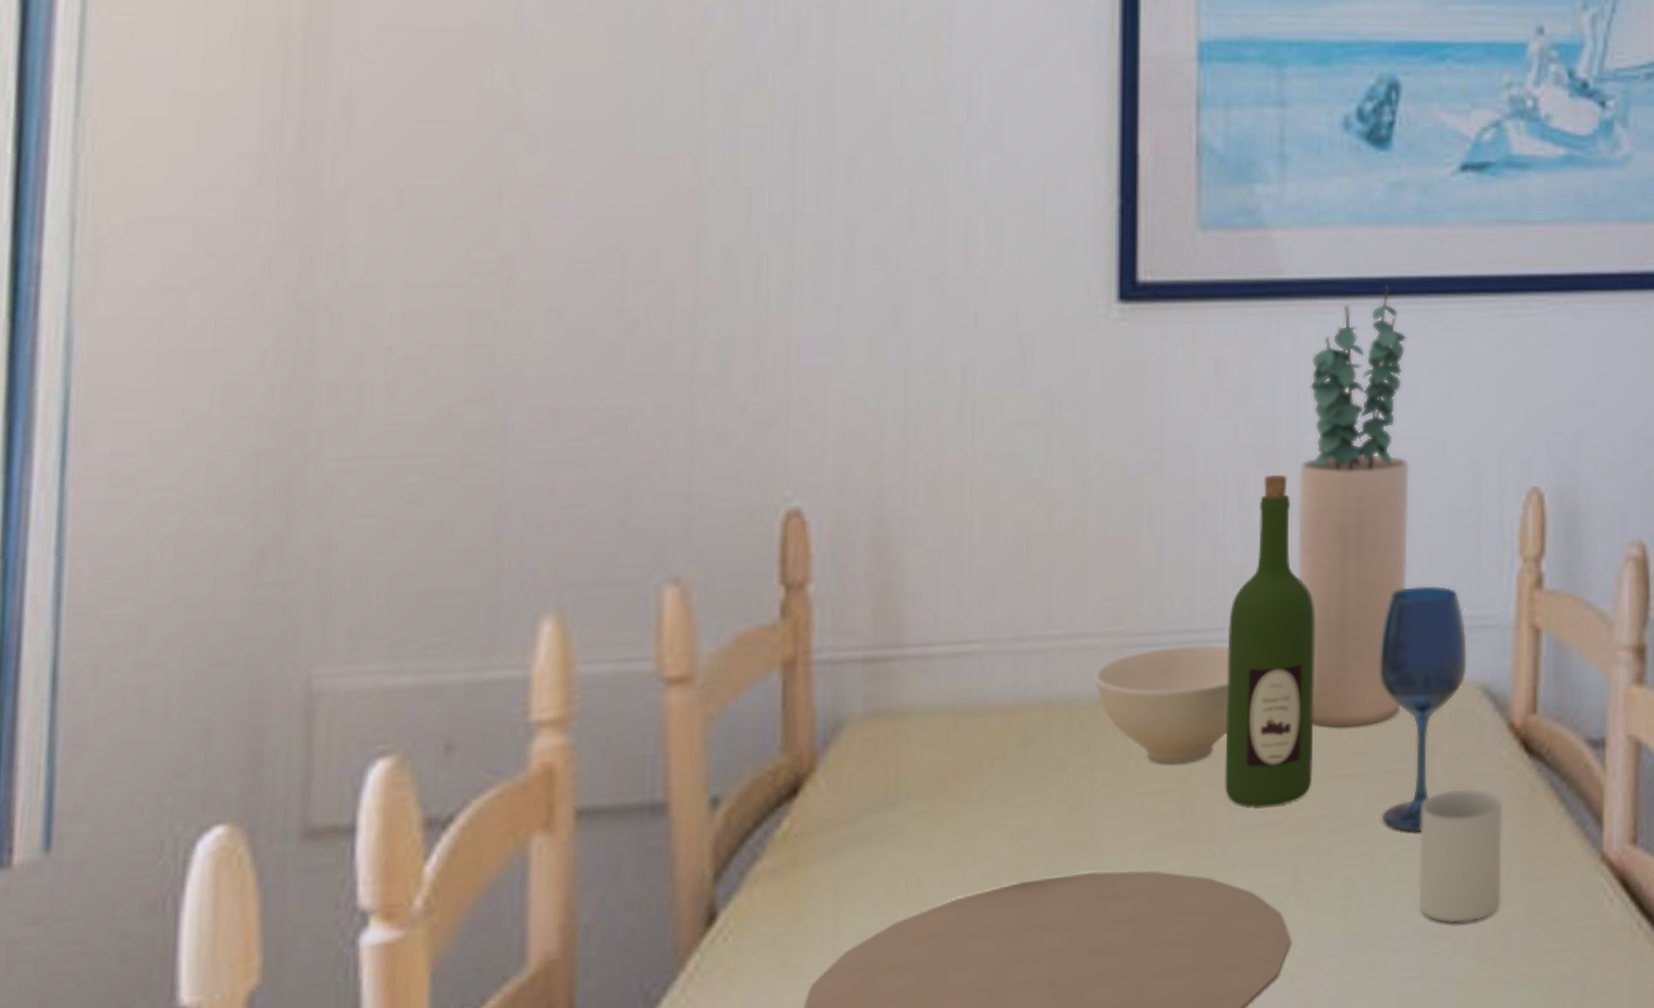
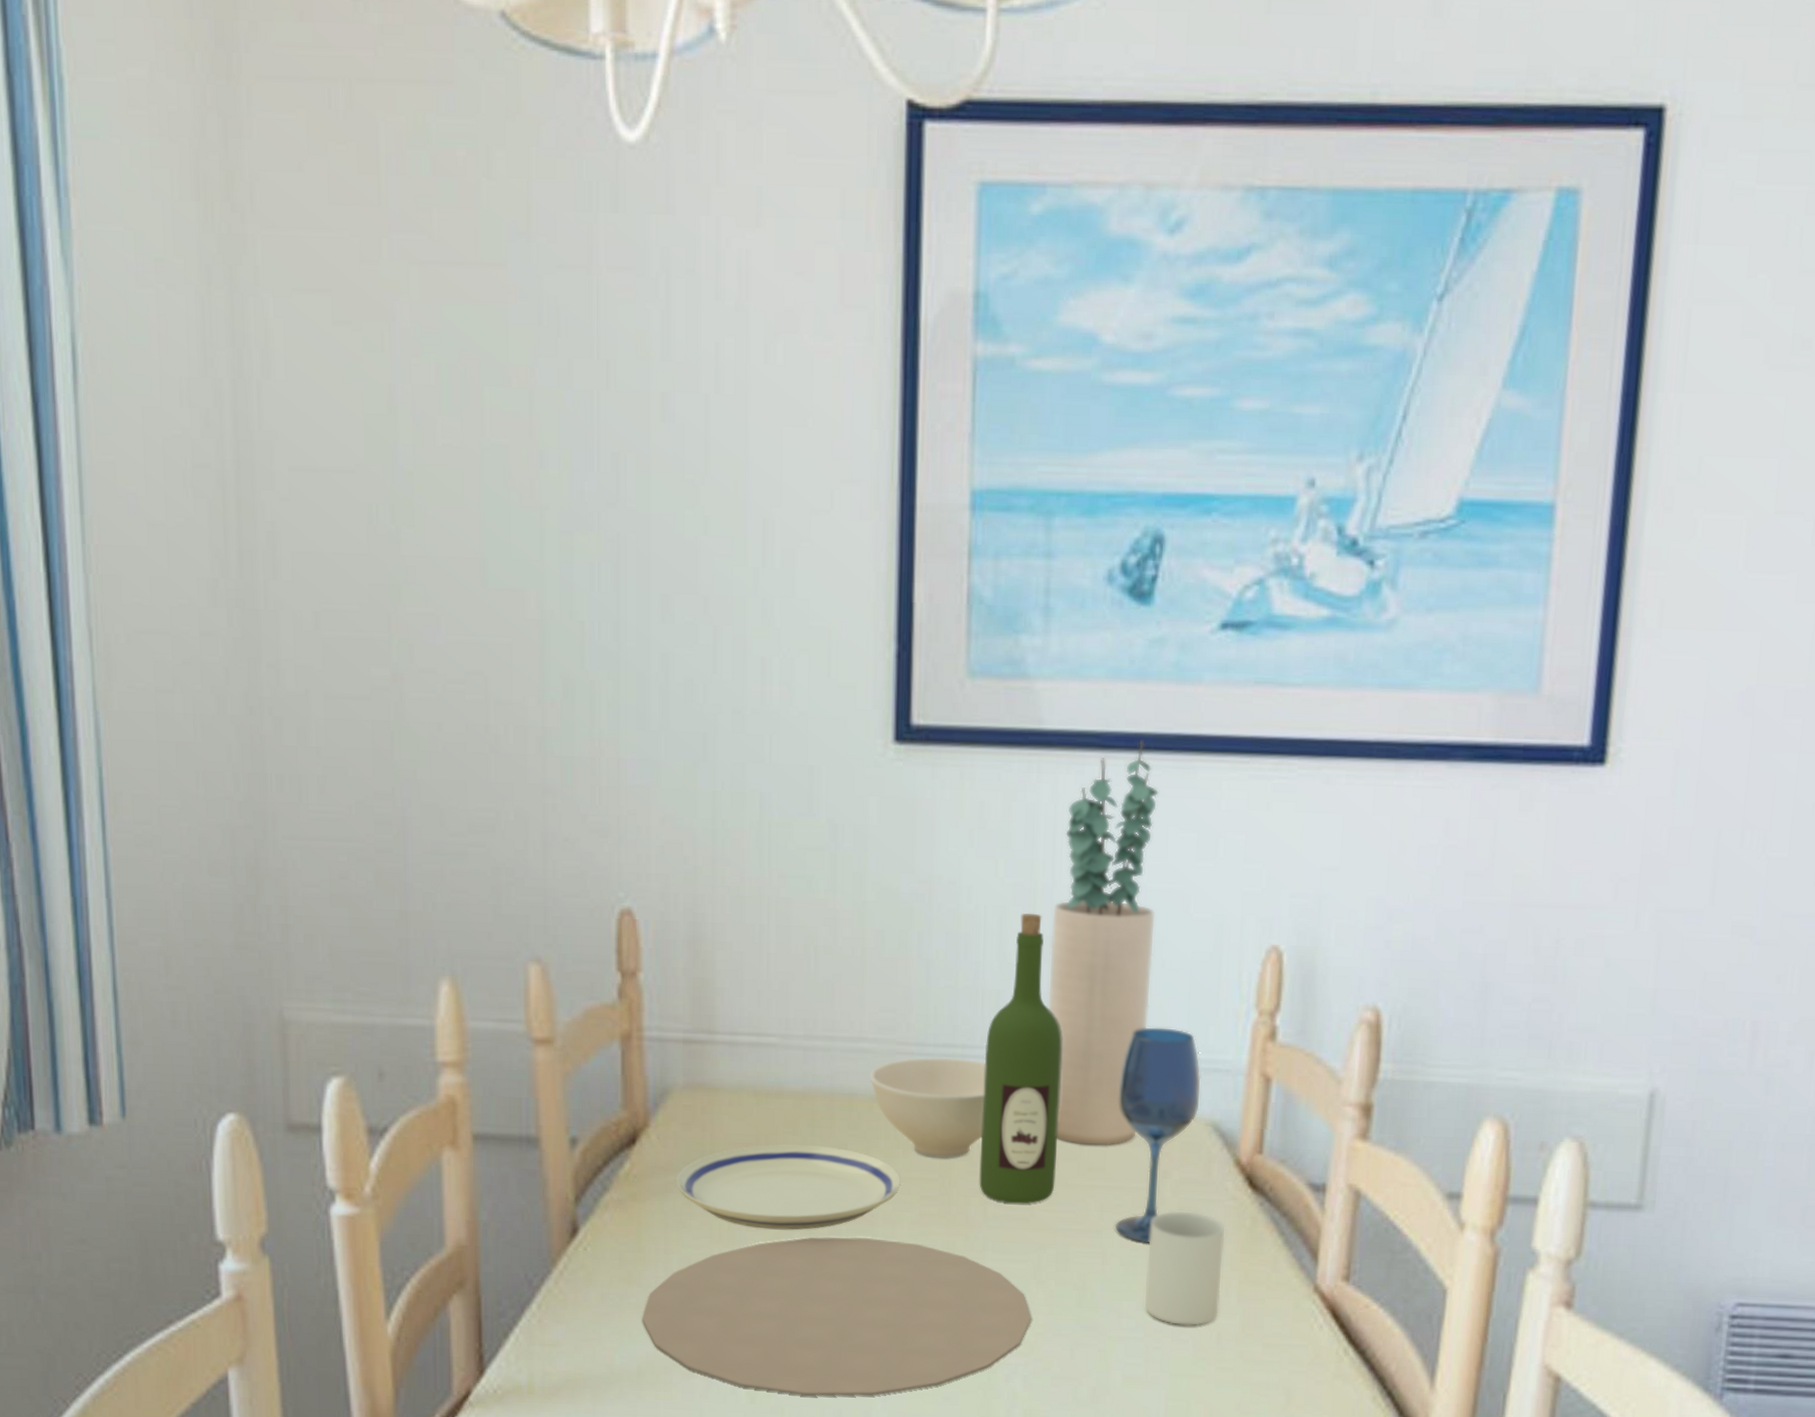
plate: none [851,767,1132,880] -> present [677,1144,901,1230]

